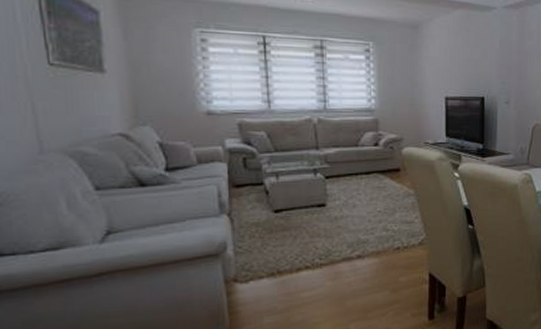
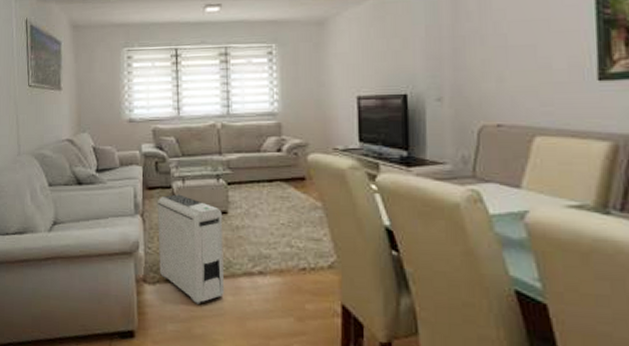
air purifier: none [248,190,323,294] -> present [158,194,224,304]

